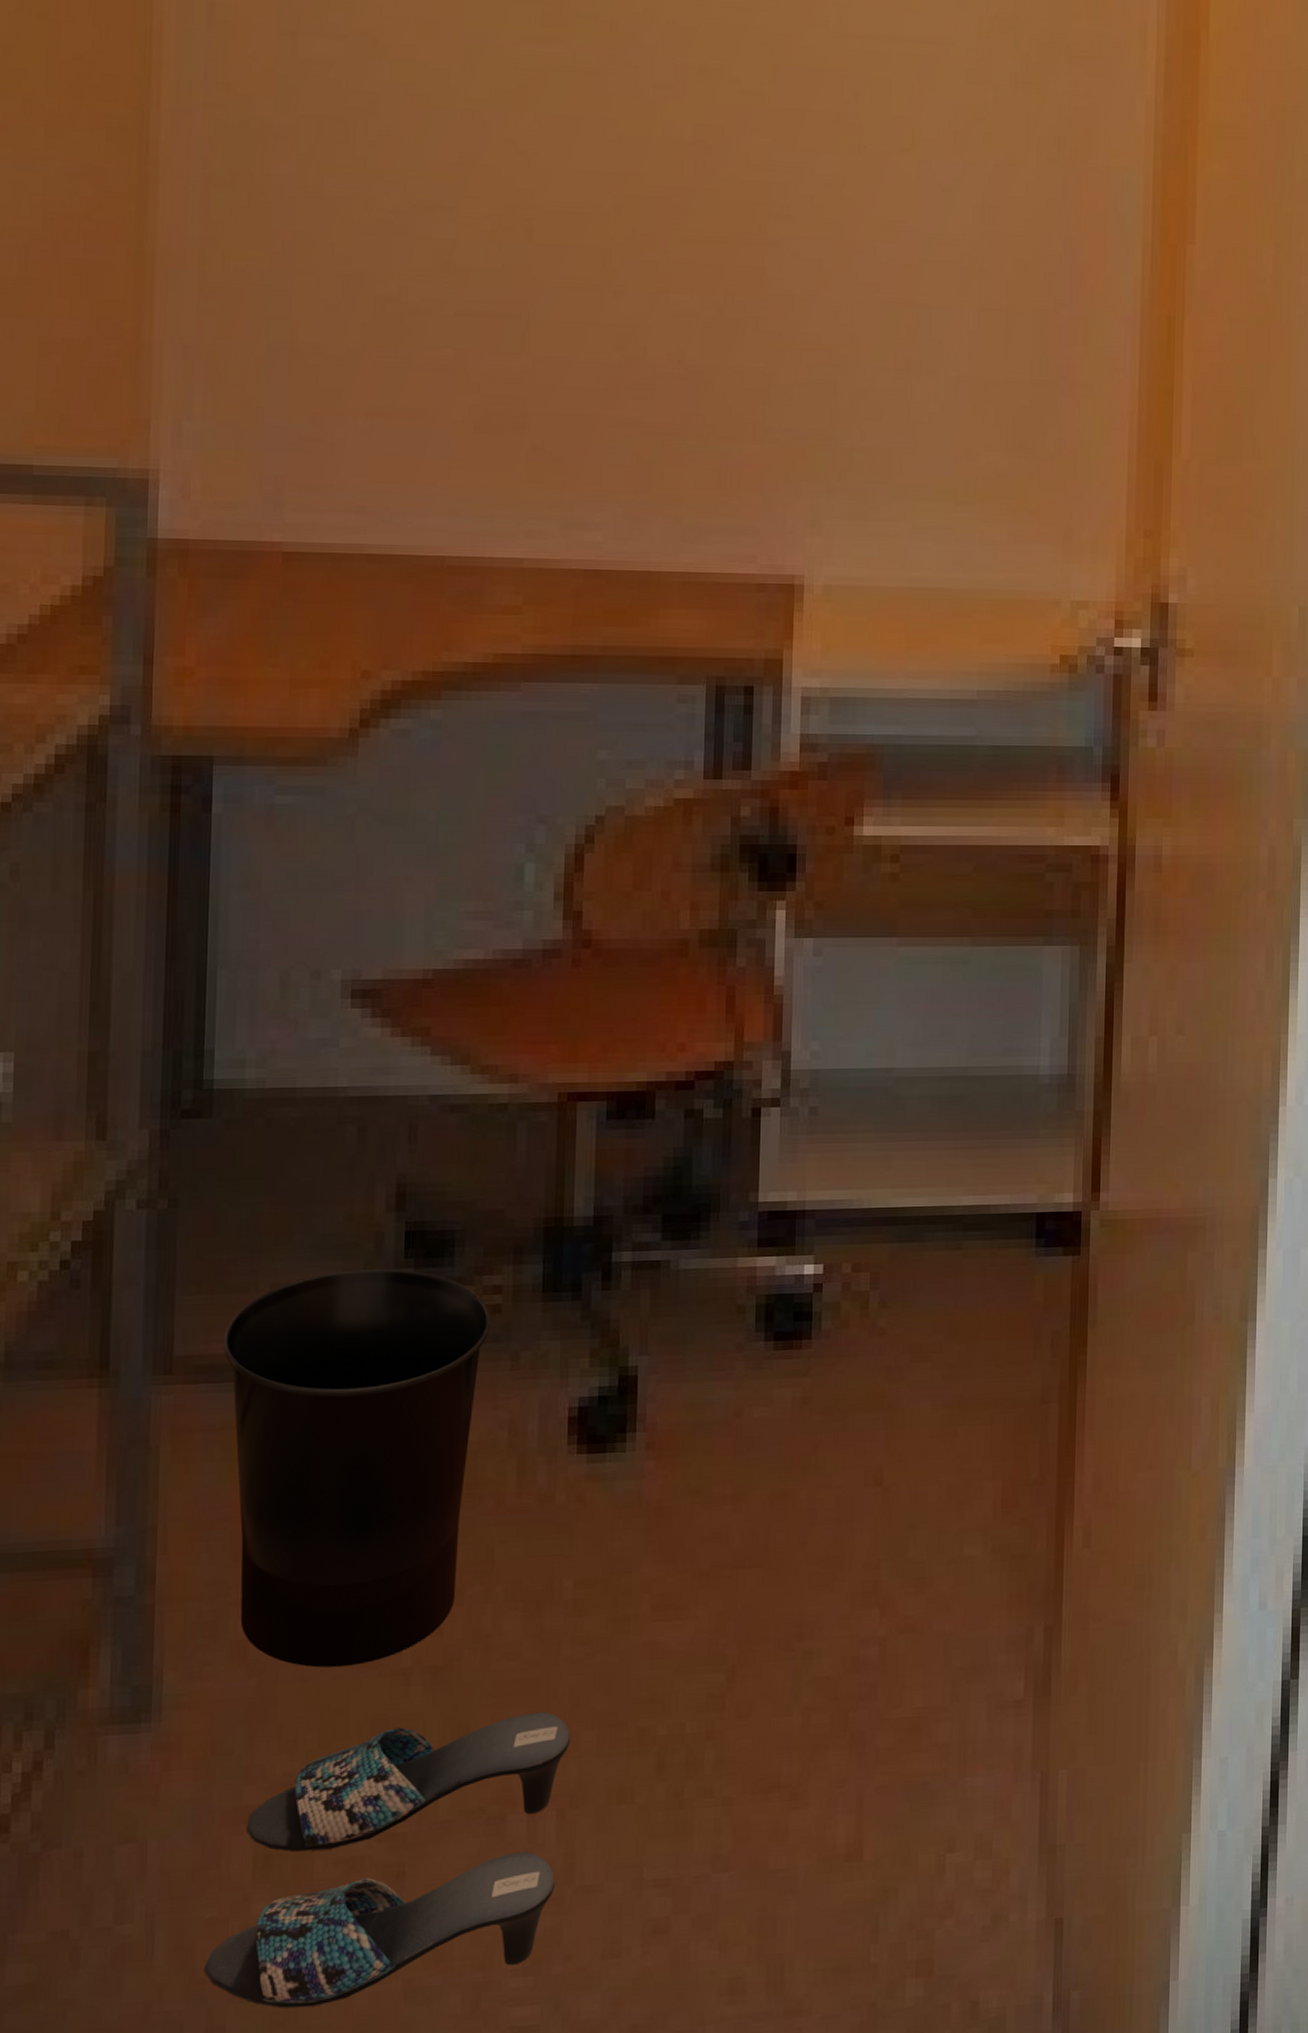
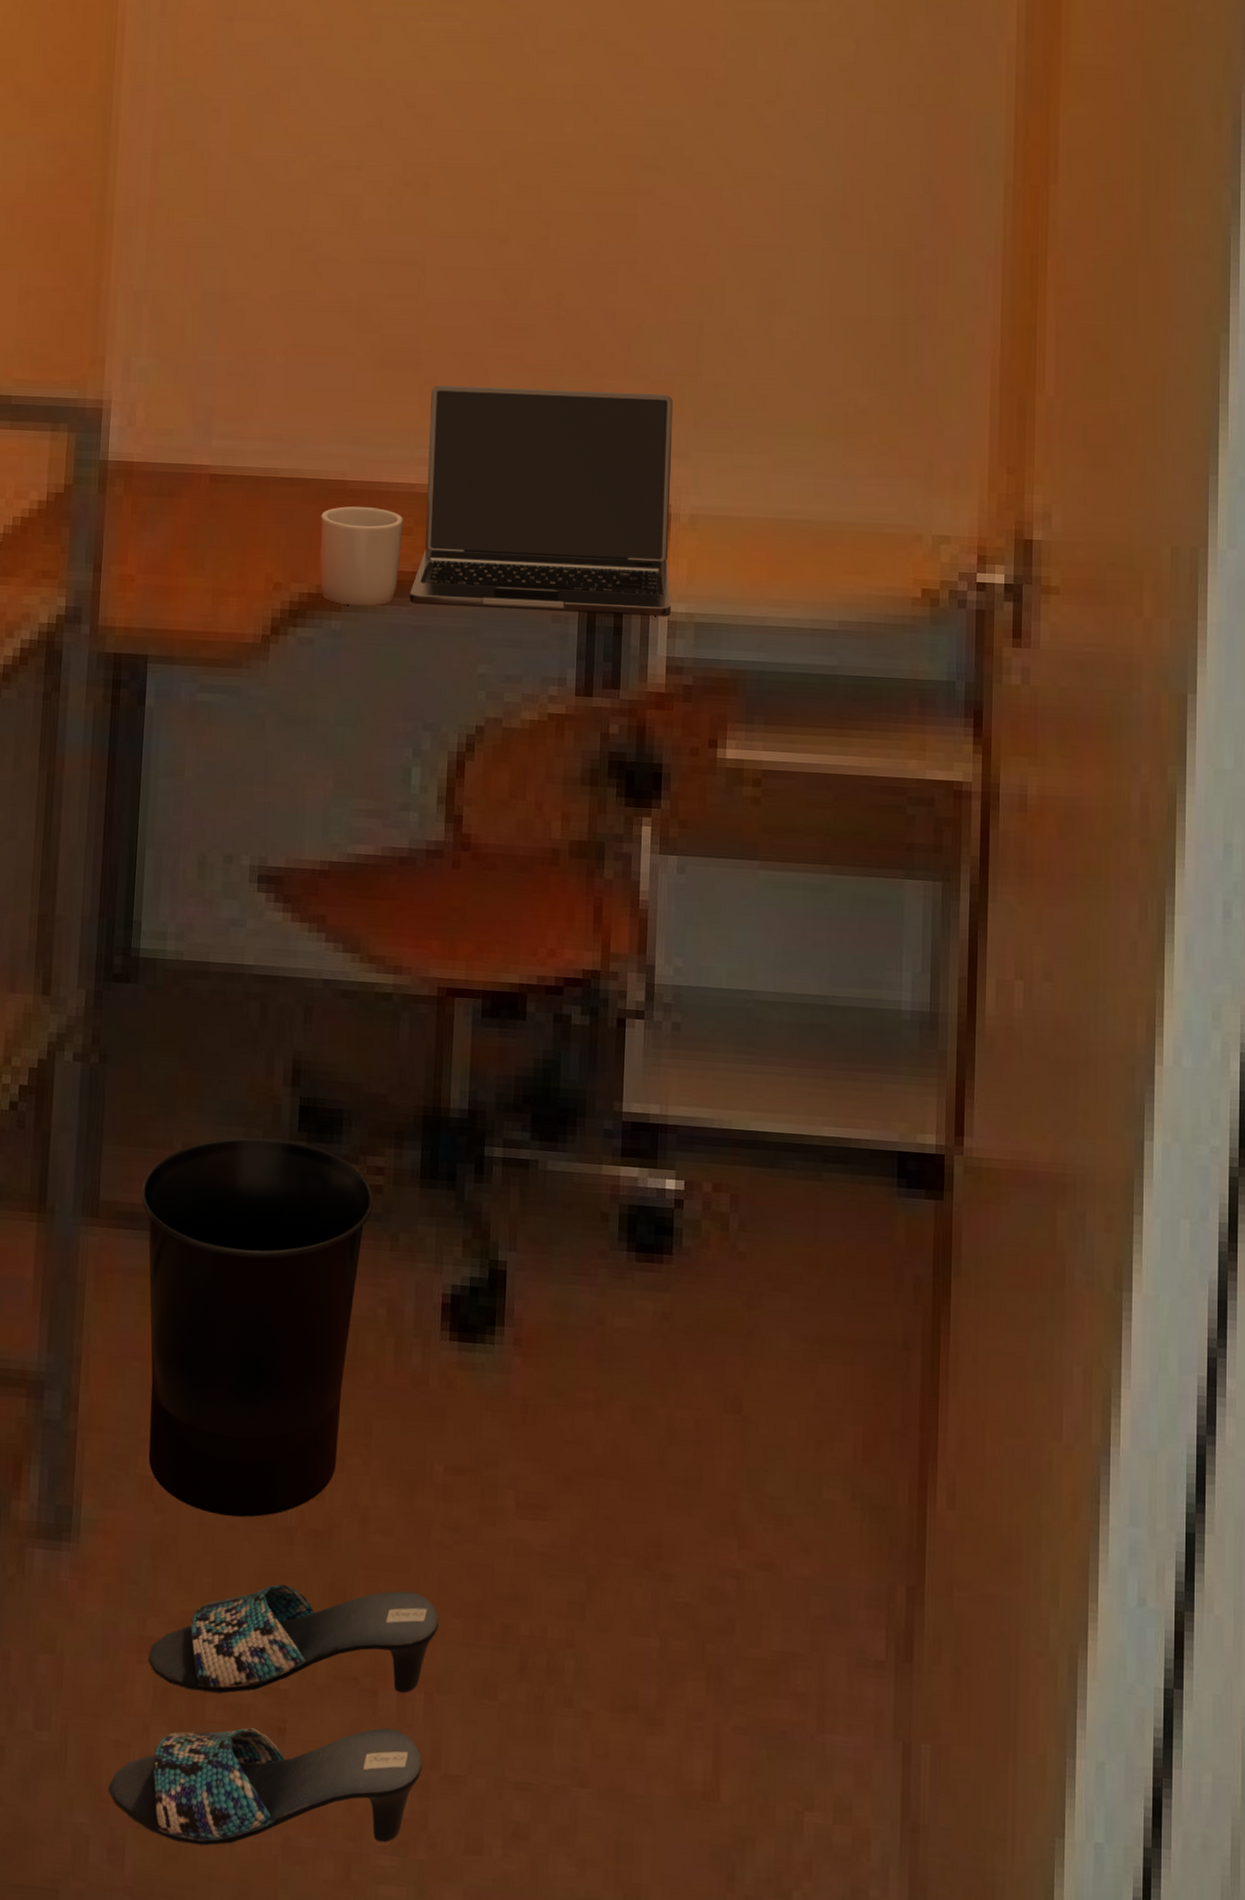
mug: none [414,584,510,694] -> present [319,506,403,607]
laptop: none [519,451,806,693] -> present [409,385,674,617]

